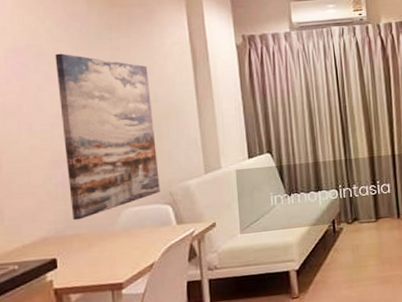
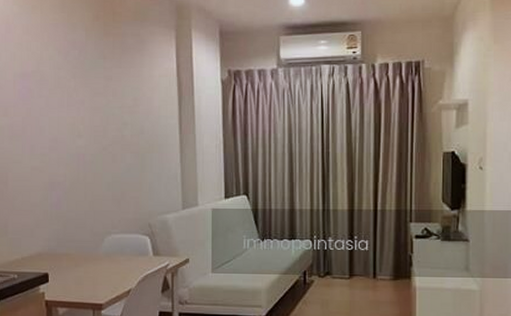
wall art: present [55,53,160,221] -> none [56,80,140,241]

